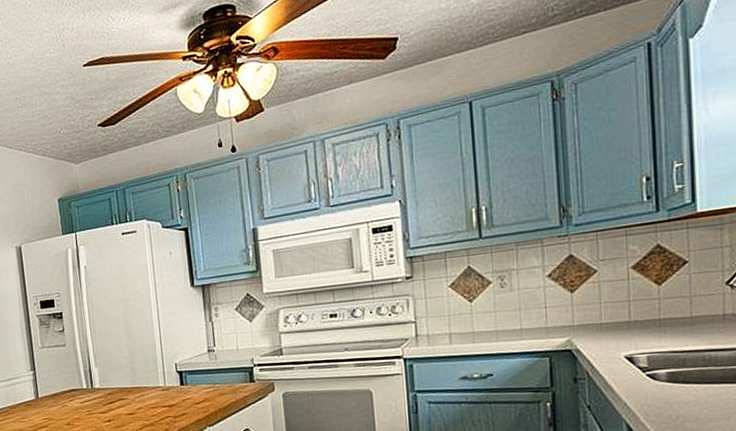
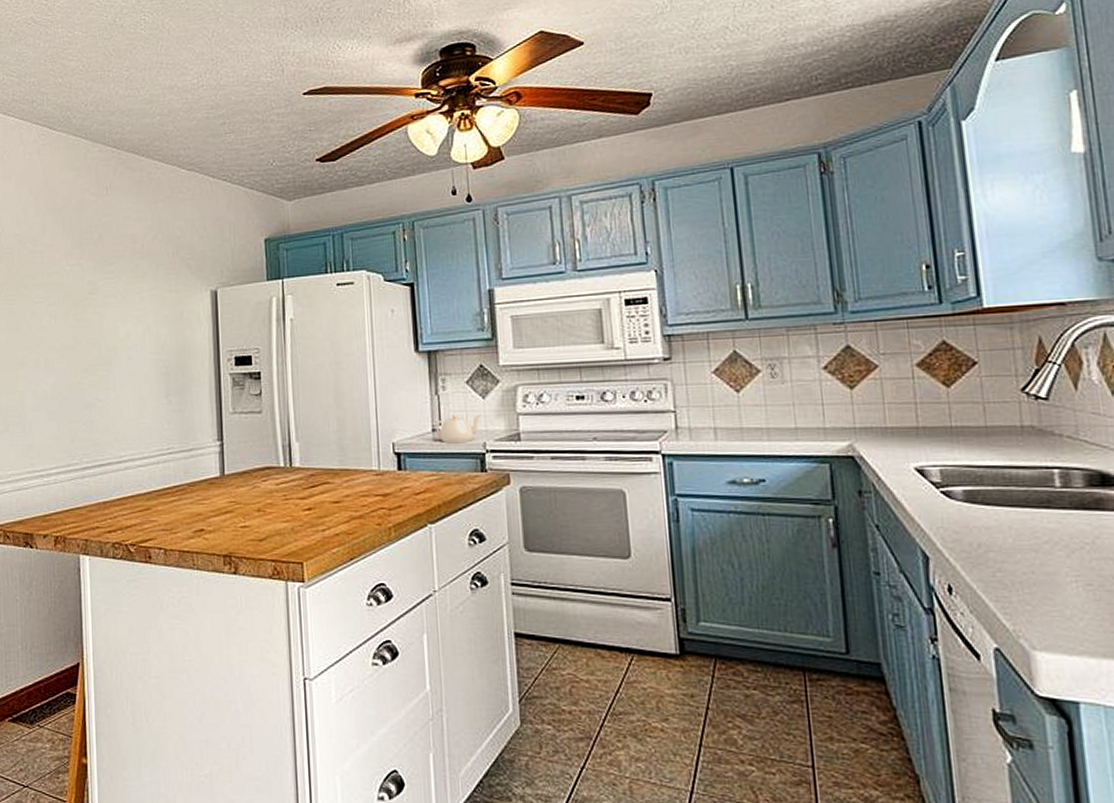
teapot: none [210,335,249,362] -> present [434,414,481,444]

